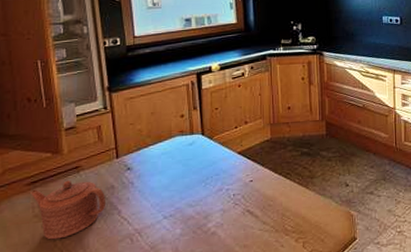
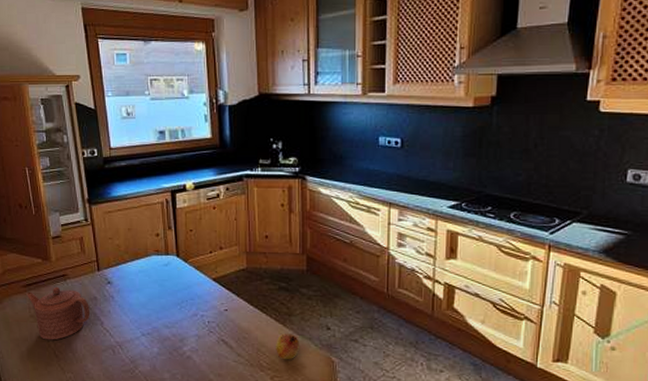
fruit: none [299,195,322,221] -> present [276,333,300,360]

